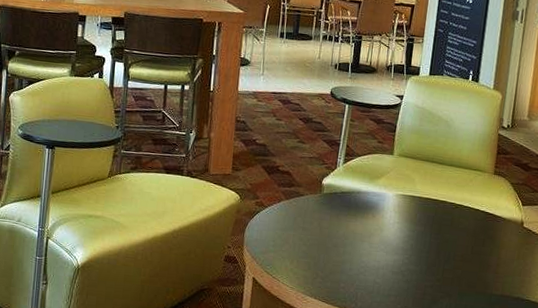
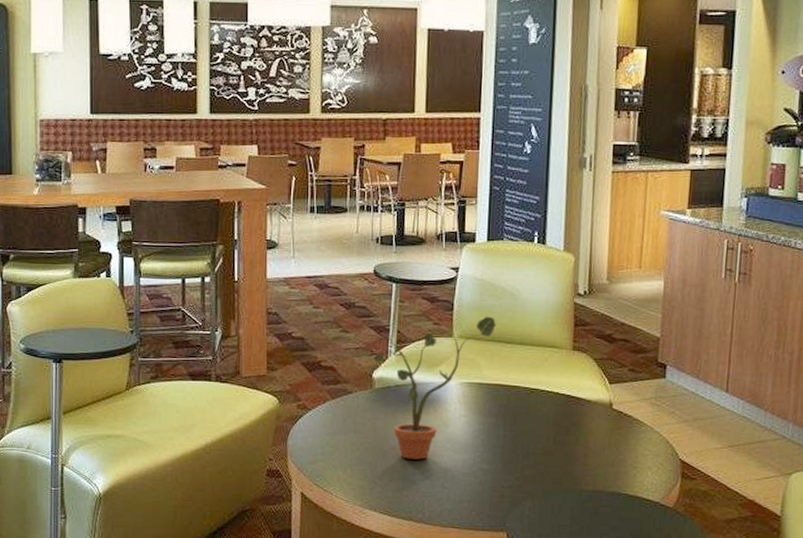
potted plant: none [325,139,431,258] -> present [374,316,496,460]

